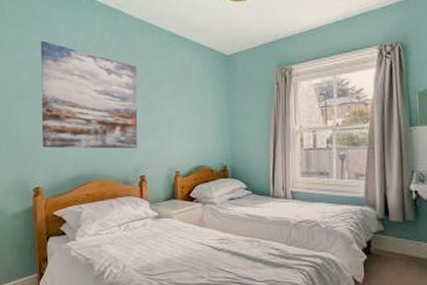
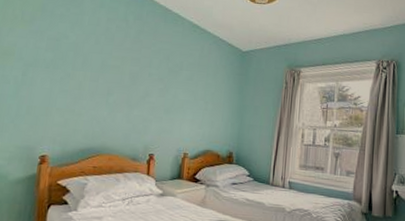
wall art: present [40,40,138,149] -> none [53,13,157,128]

